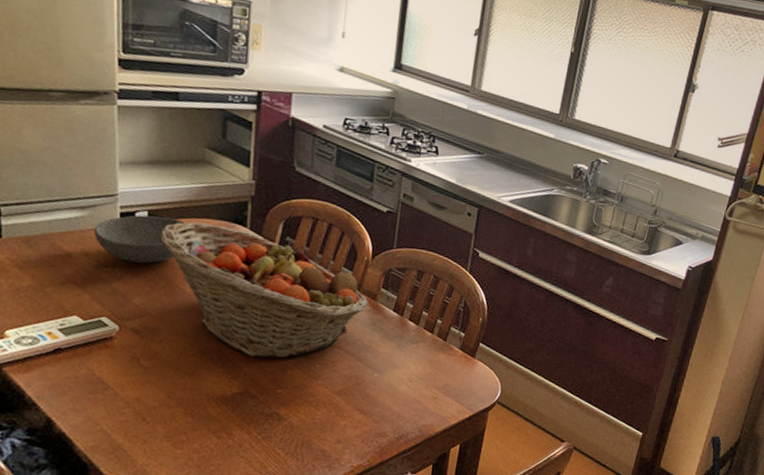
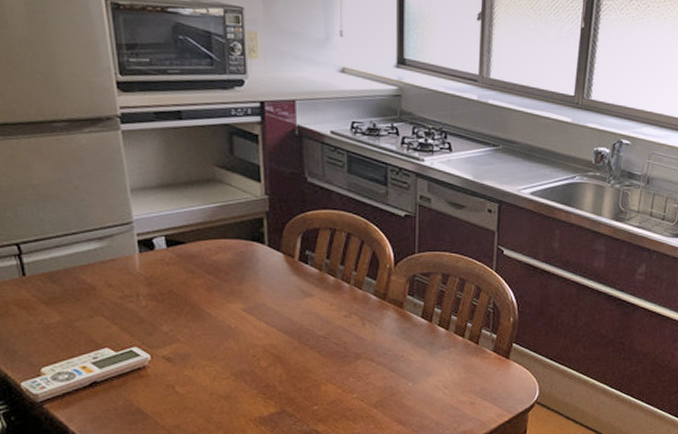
bowl: present [93,215,188,263] -> none [113,241,209,290]
fruit basket: present [160,221,368,359] -> none [180,243,395,375]

